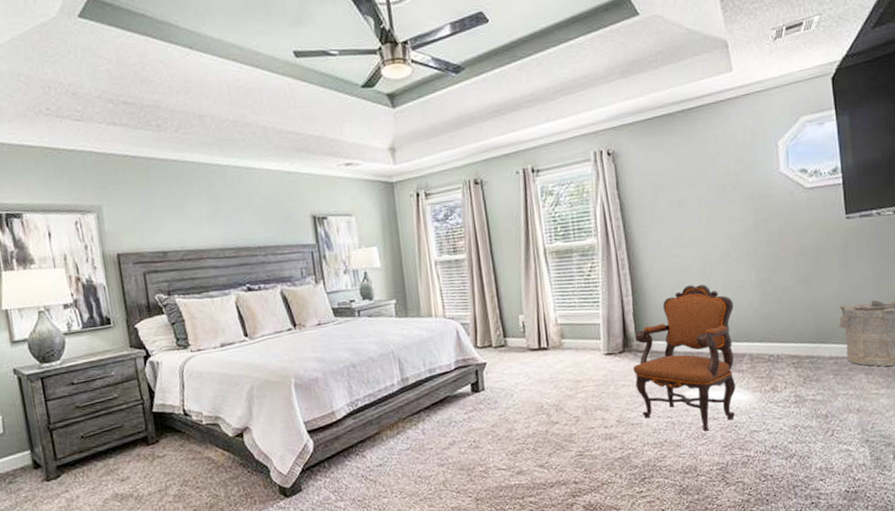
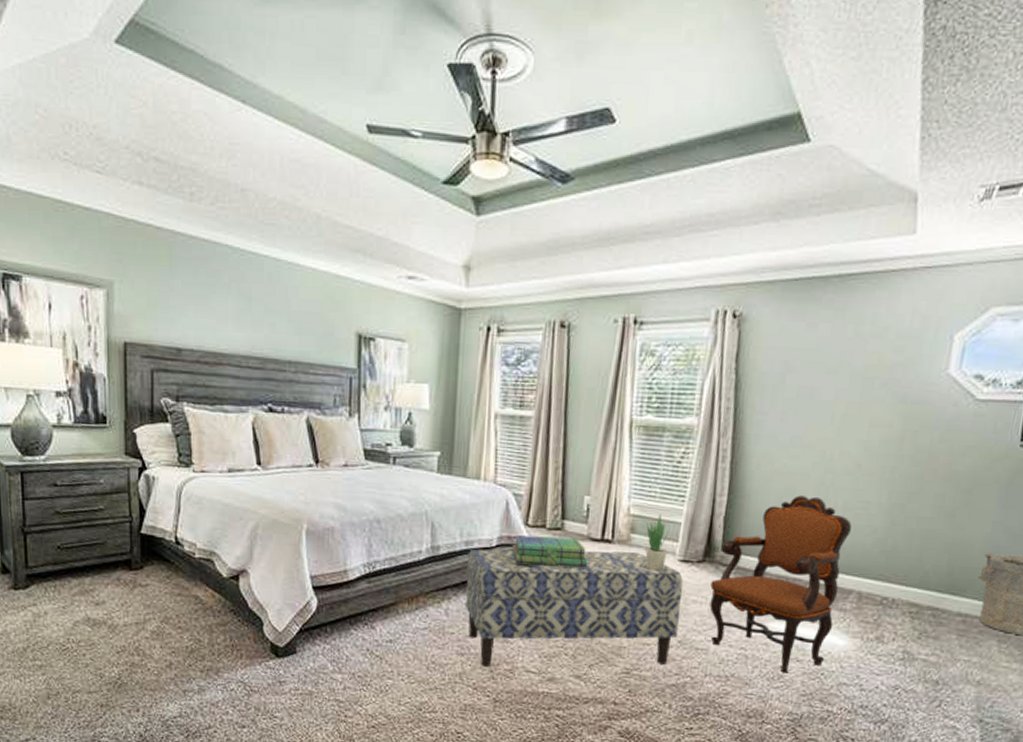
bench: none [432,353,616,472] -> present [466,548,683,667]
stack of books: none [467,351,532,381] -> present [511,535,588,568]
potted plant: none [573,319,594,367] -> present [645,514,669,572]

